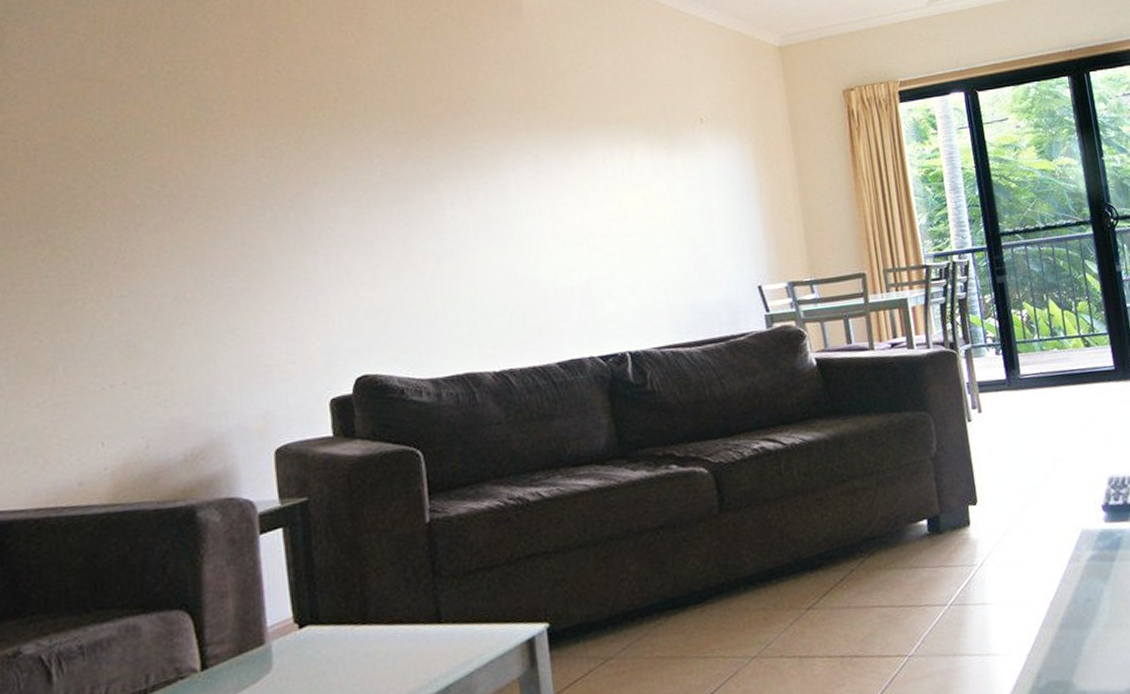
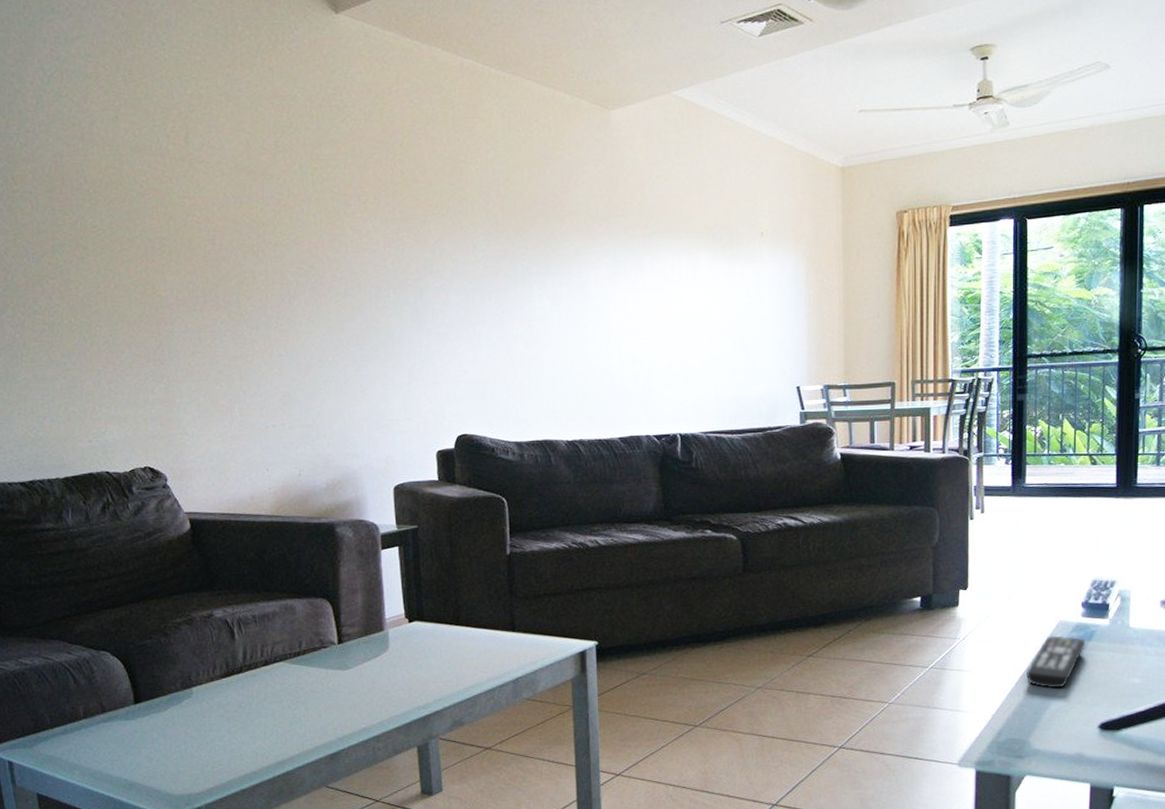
remote control: none [1056,547,1115,614] -> present [1026,635,1086,689]

